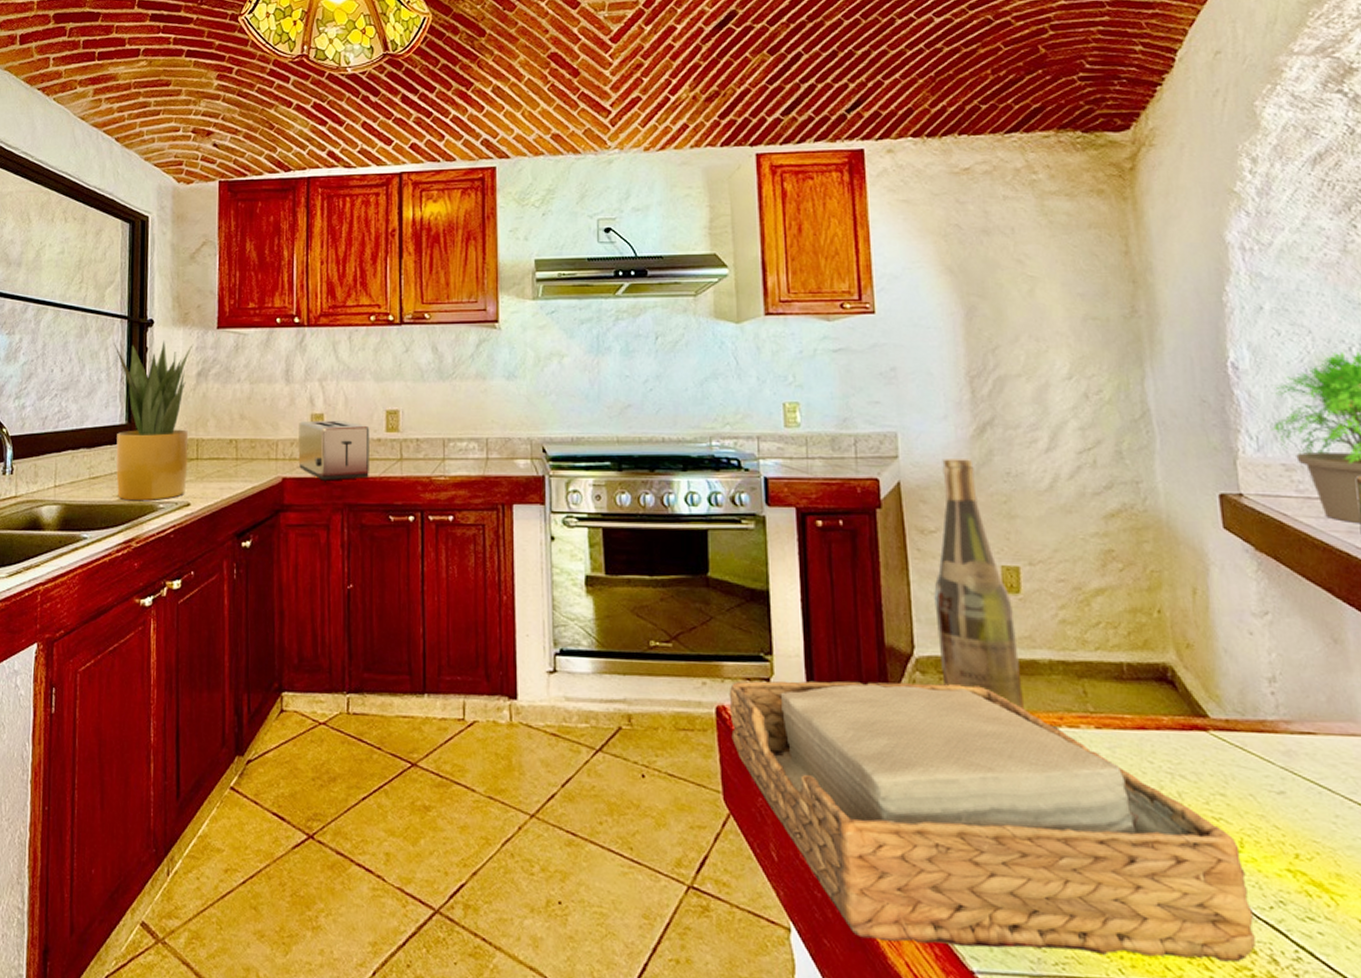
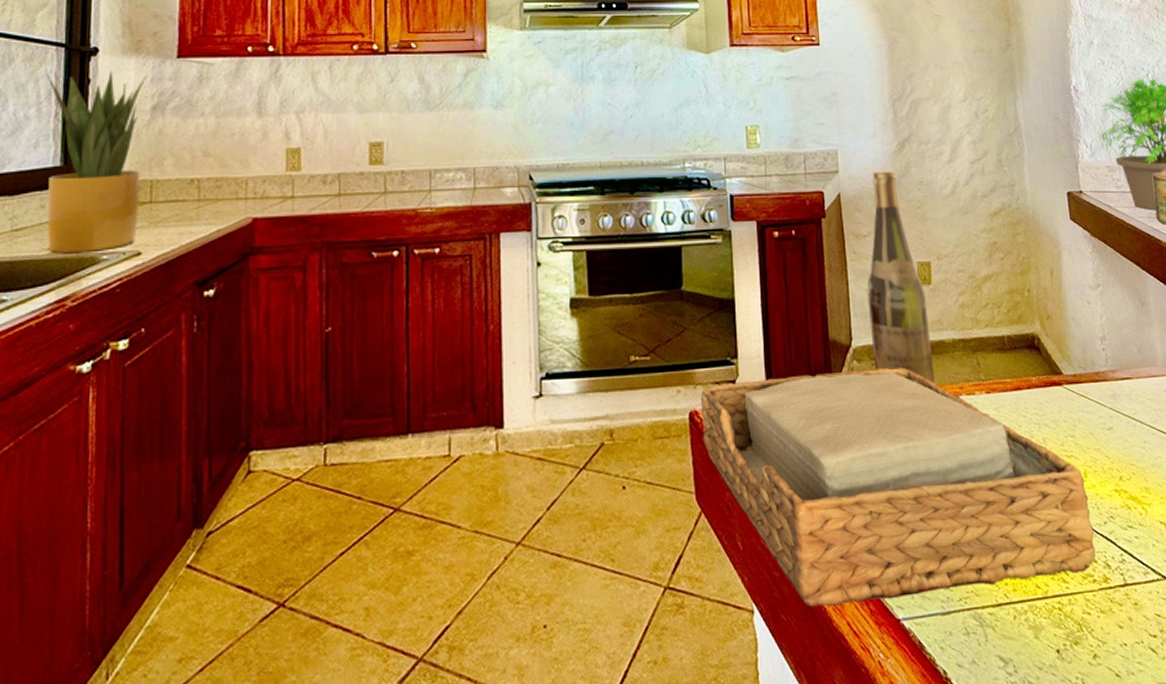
toaster: present [298,420,370,481] -> none [271,154,352,219]

